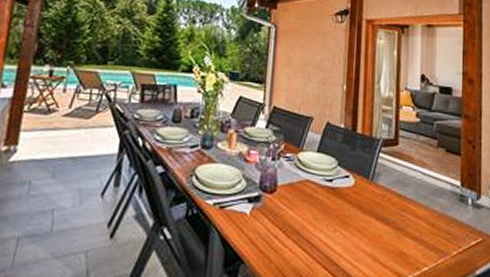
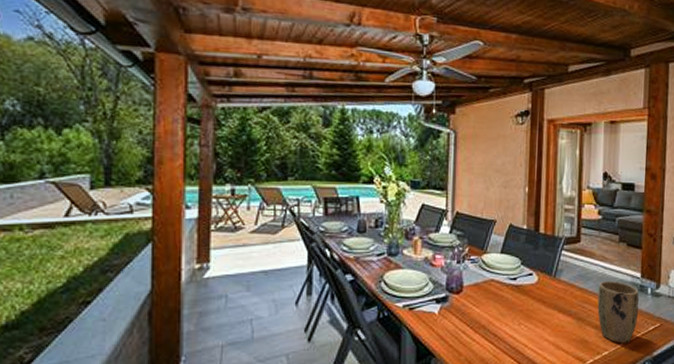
plant pot: none [416,187,460,259] -> present [597,280,639,343]

